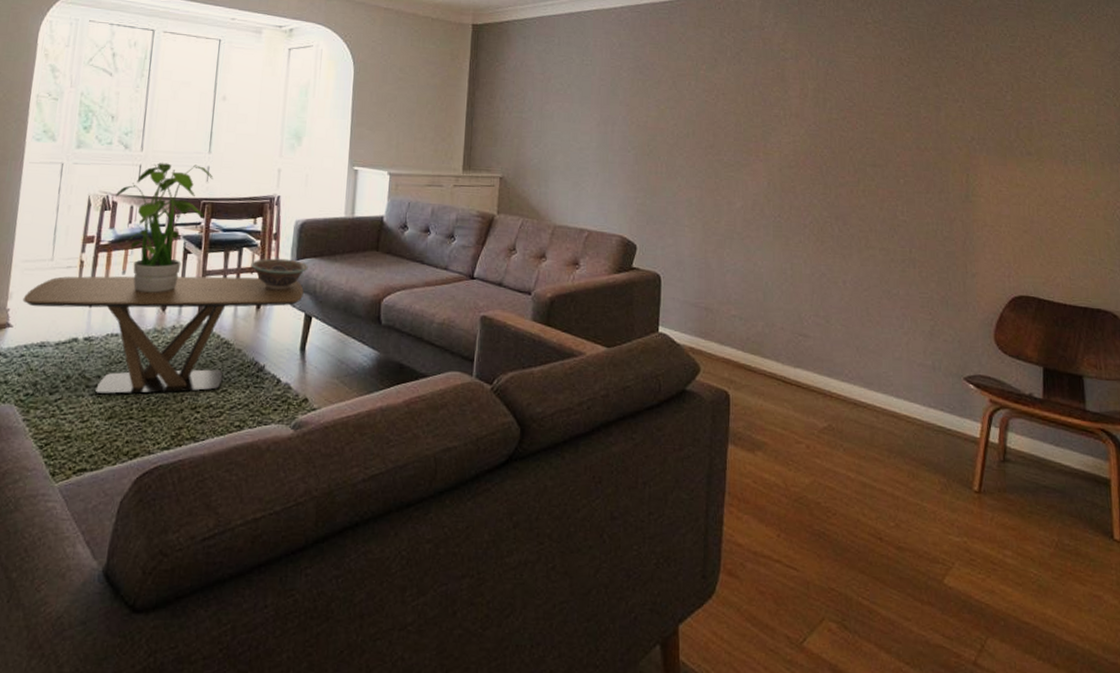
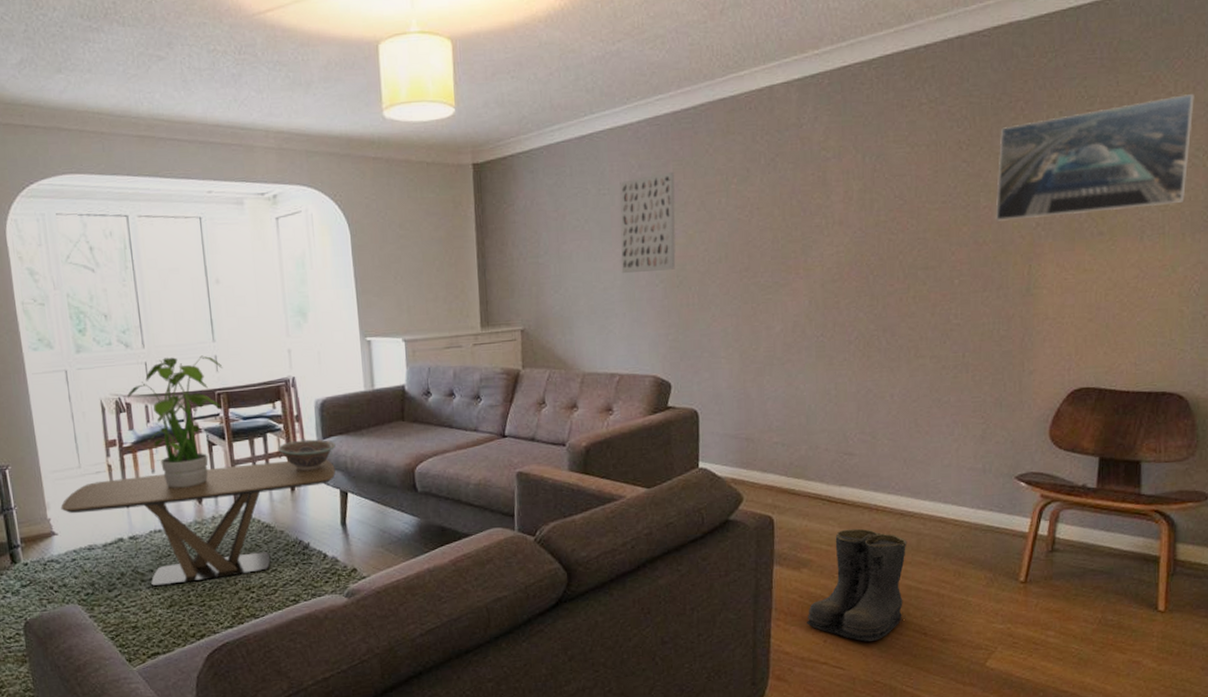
wall art: none [597,52,650,139] -> present [620,171,676,273]
boots: none [760,413,861,541] -> present [807,528,907,642]
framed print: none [934,43,1101,136] -> present [995,94,1195,221]

